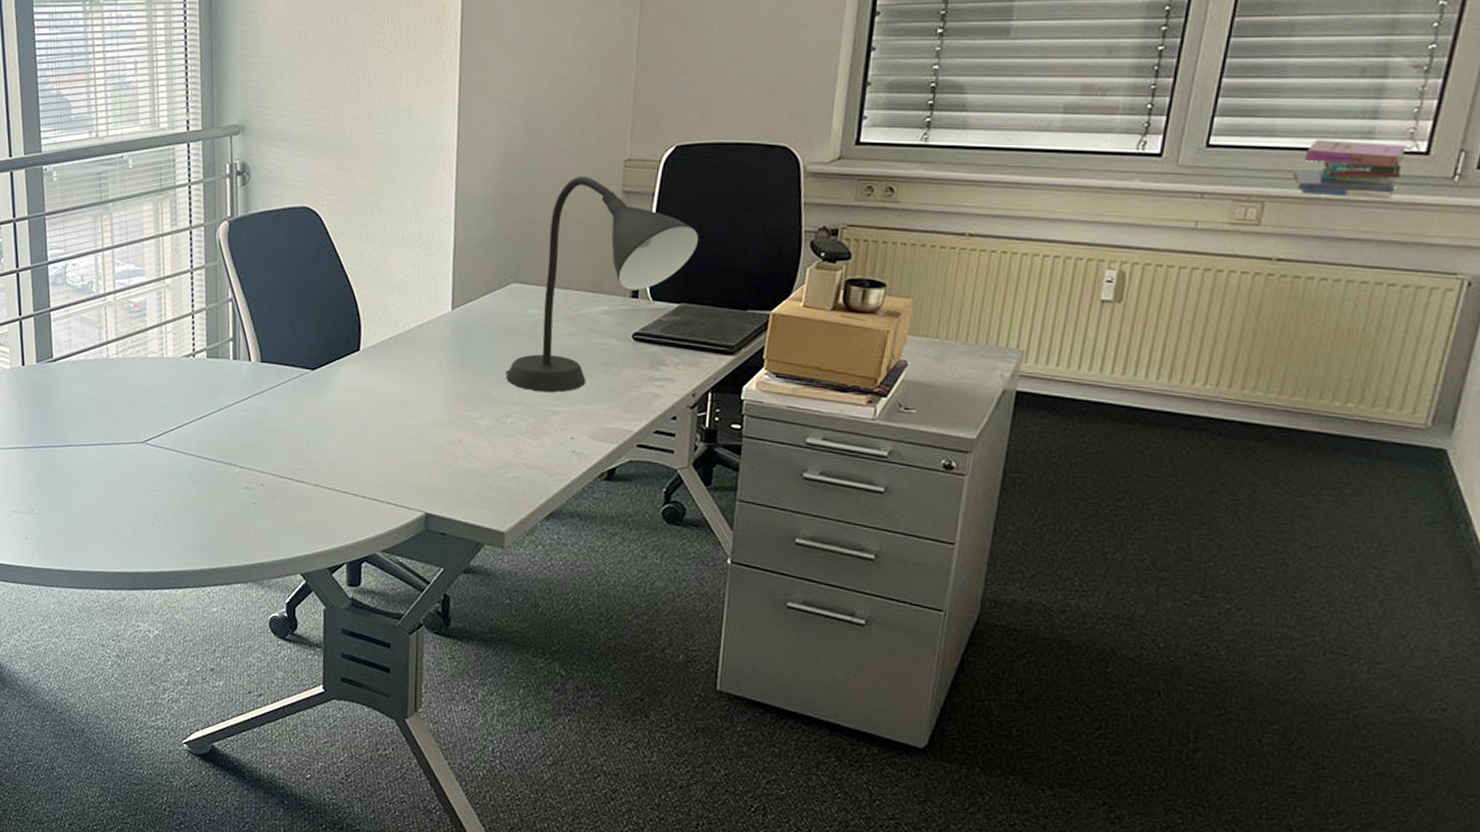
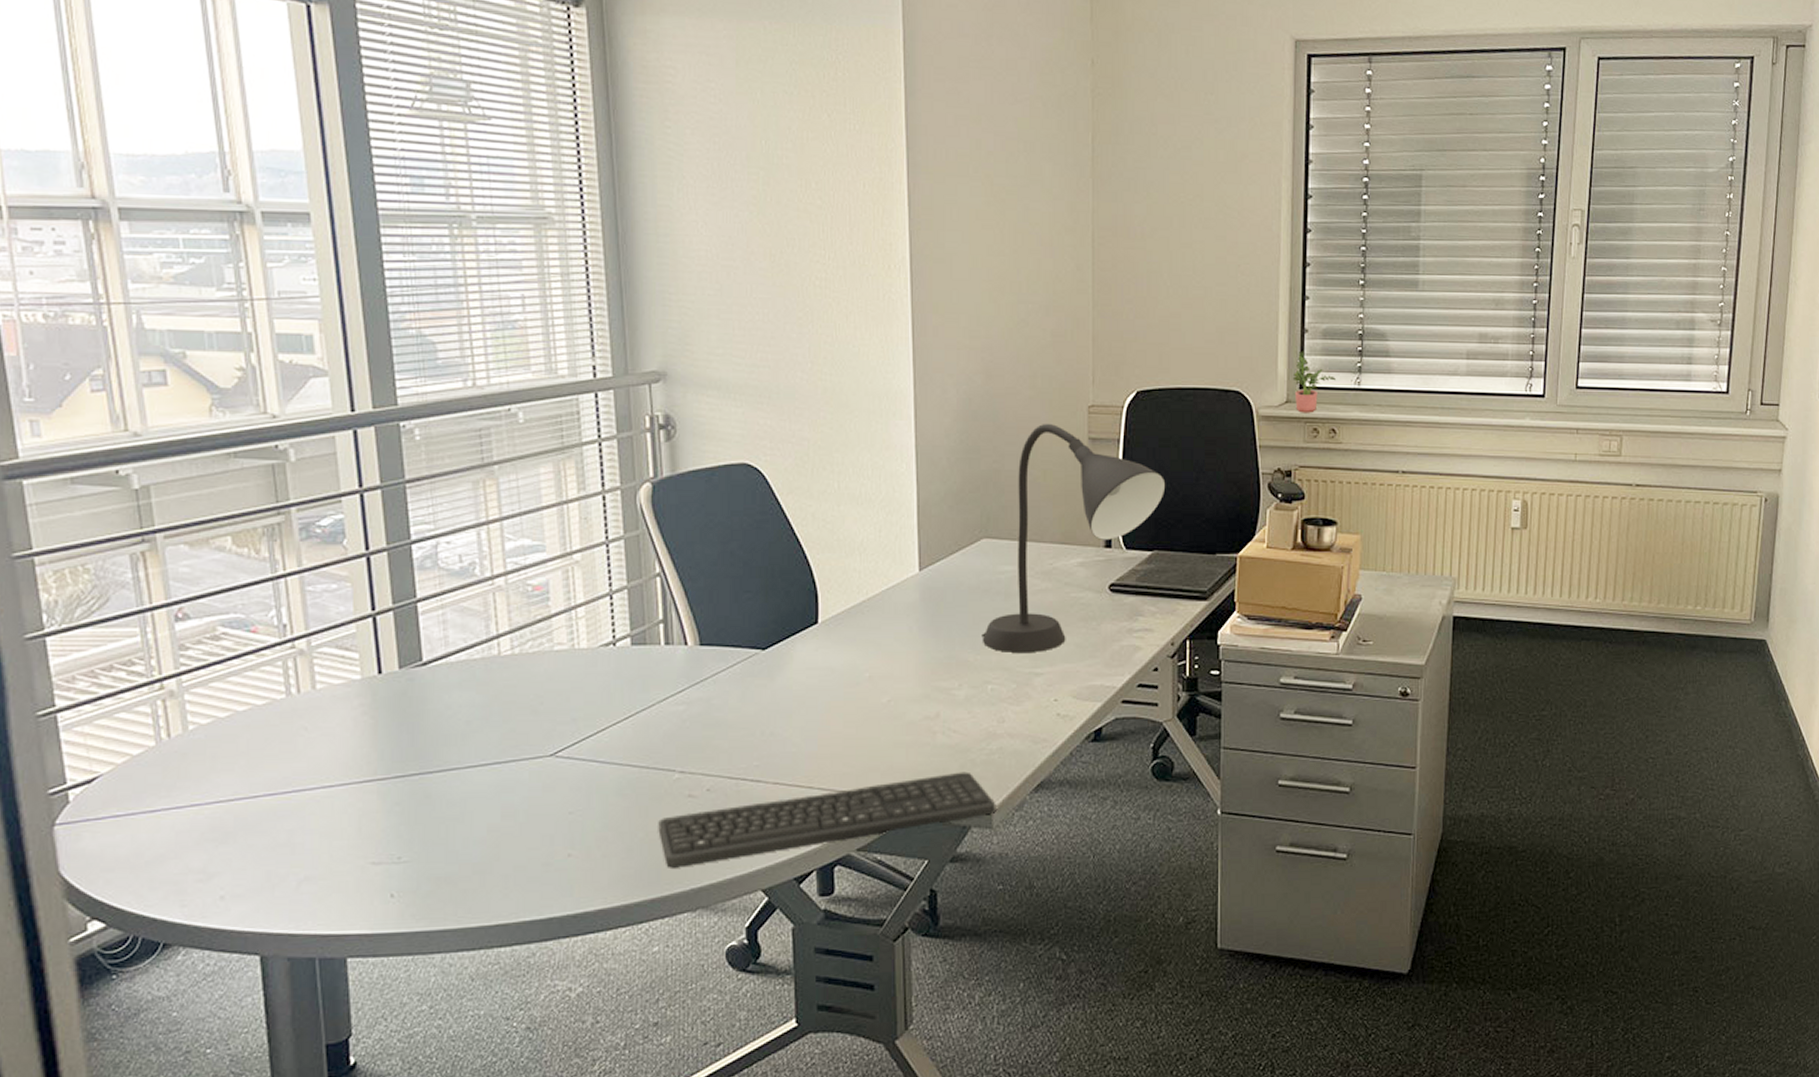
computer keyboard: none [221,494,509,546] -> present [658,771,996,868]
potted plant: none [848,105,899,171] -> present [1292,350,1336,413]
books: present [1291,140,1407,200] -> none [1638,382,1713,432]

